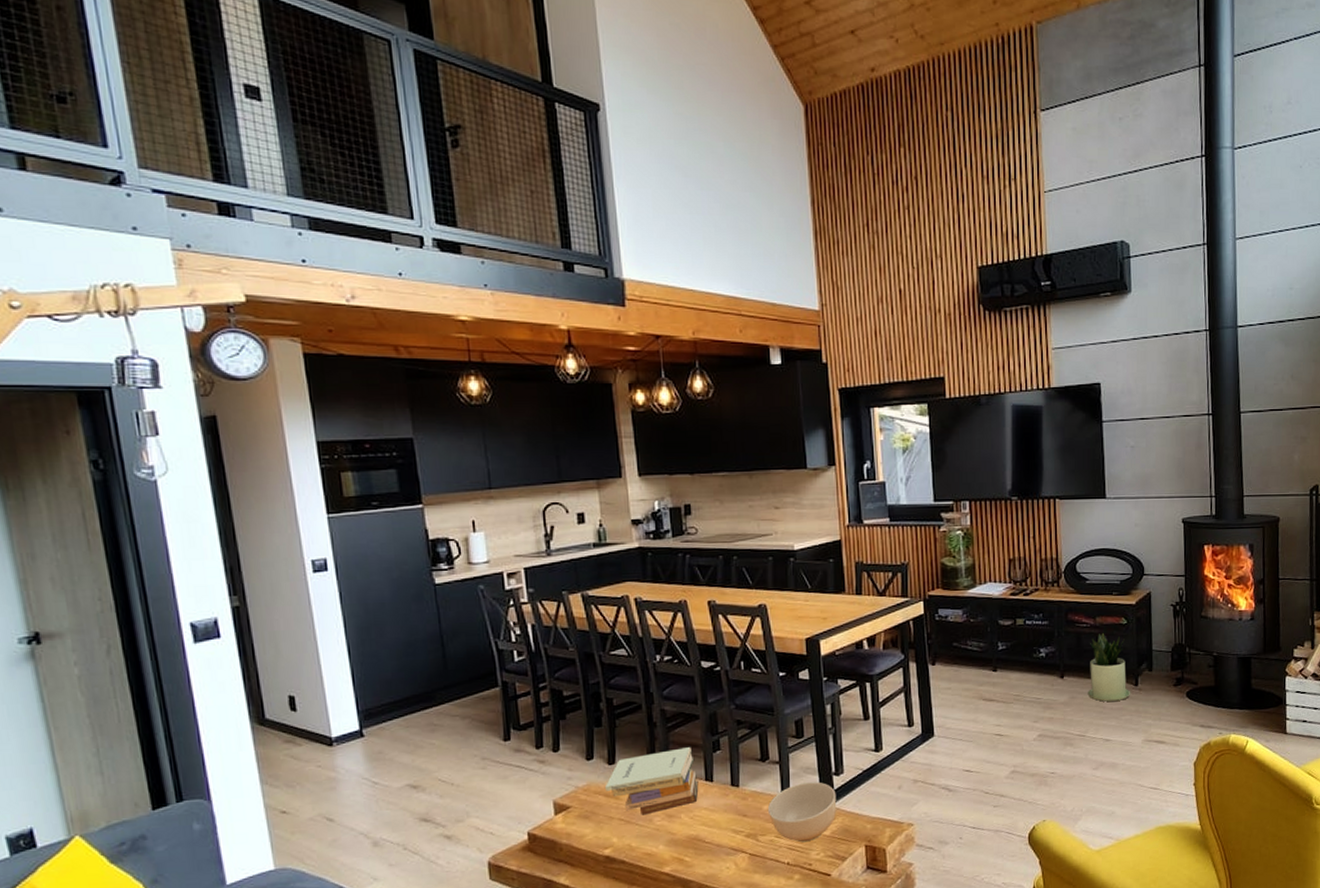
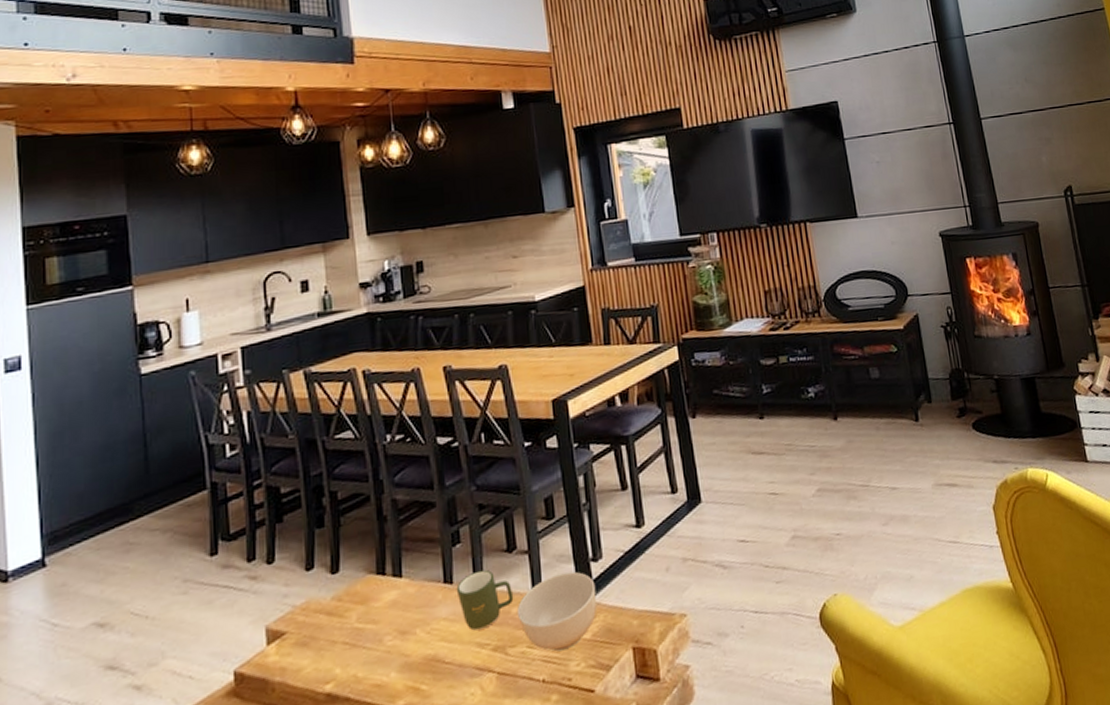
books: present [604,747,699,815] -> none [326,543,436,635]
mug: none [716,773,765,820] -> present [456,569,514,631]
planter: present [1087,633,1131,702] -> none [861,364,913,444]

